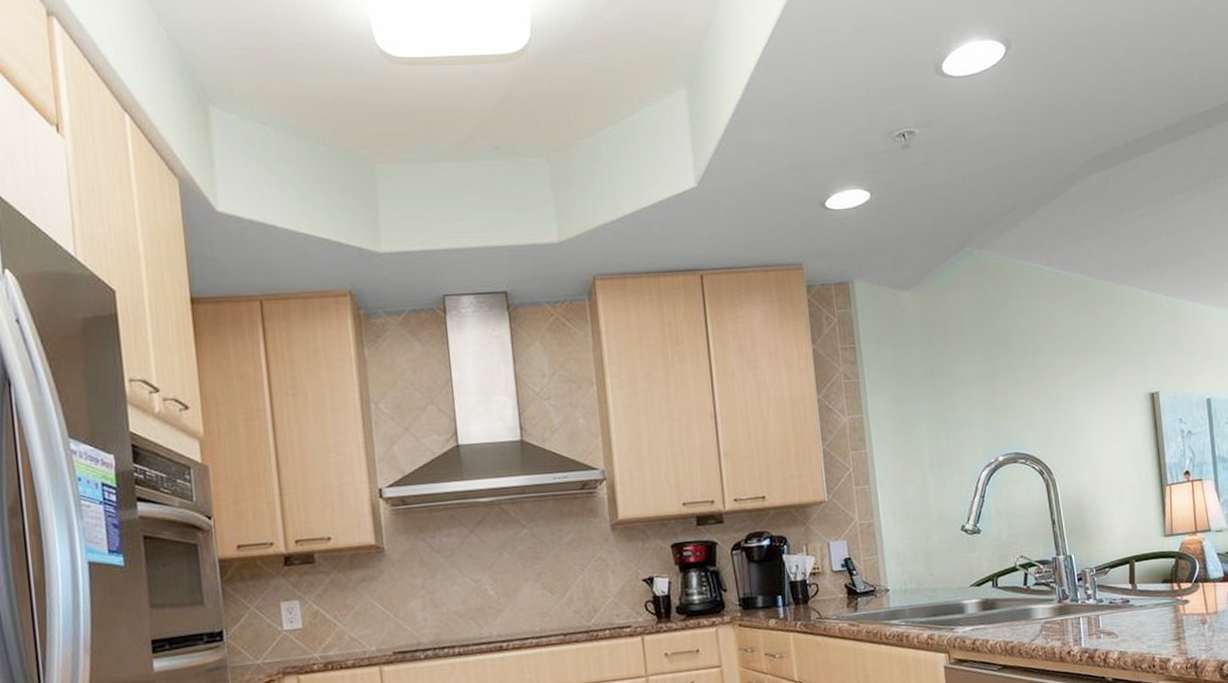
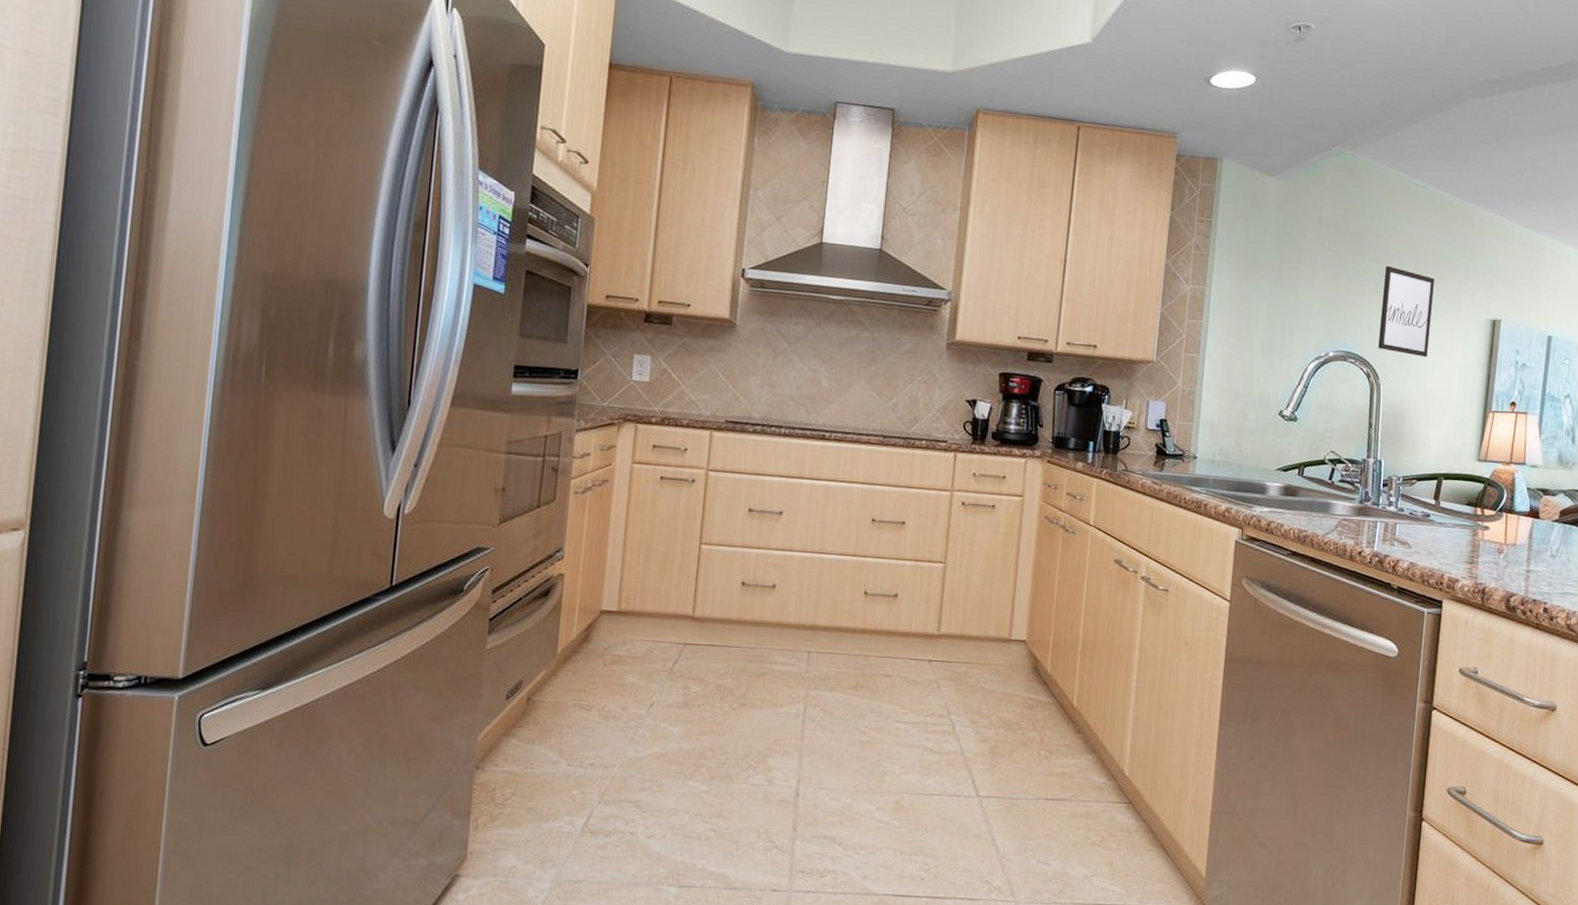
wall art: none [1037,358,1095,444] -> present [1378,265,1435,358]

